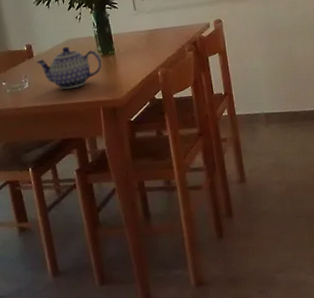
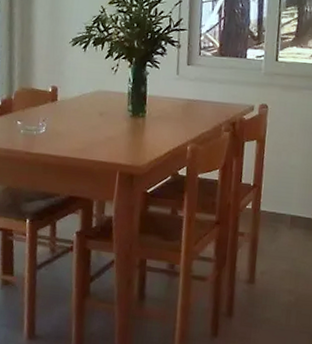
teapot: present [36,46,102,90] -> none [59,97,130,145]

